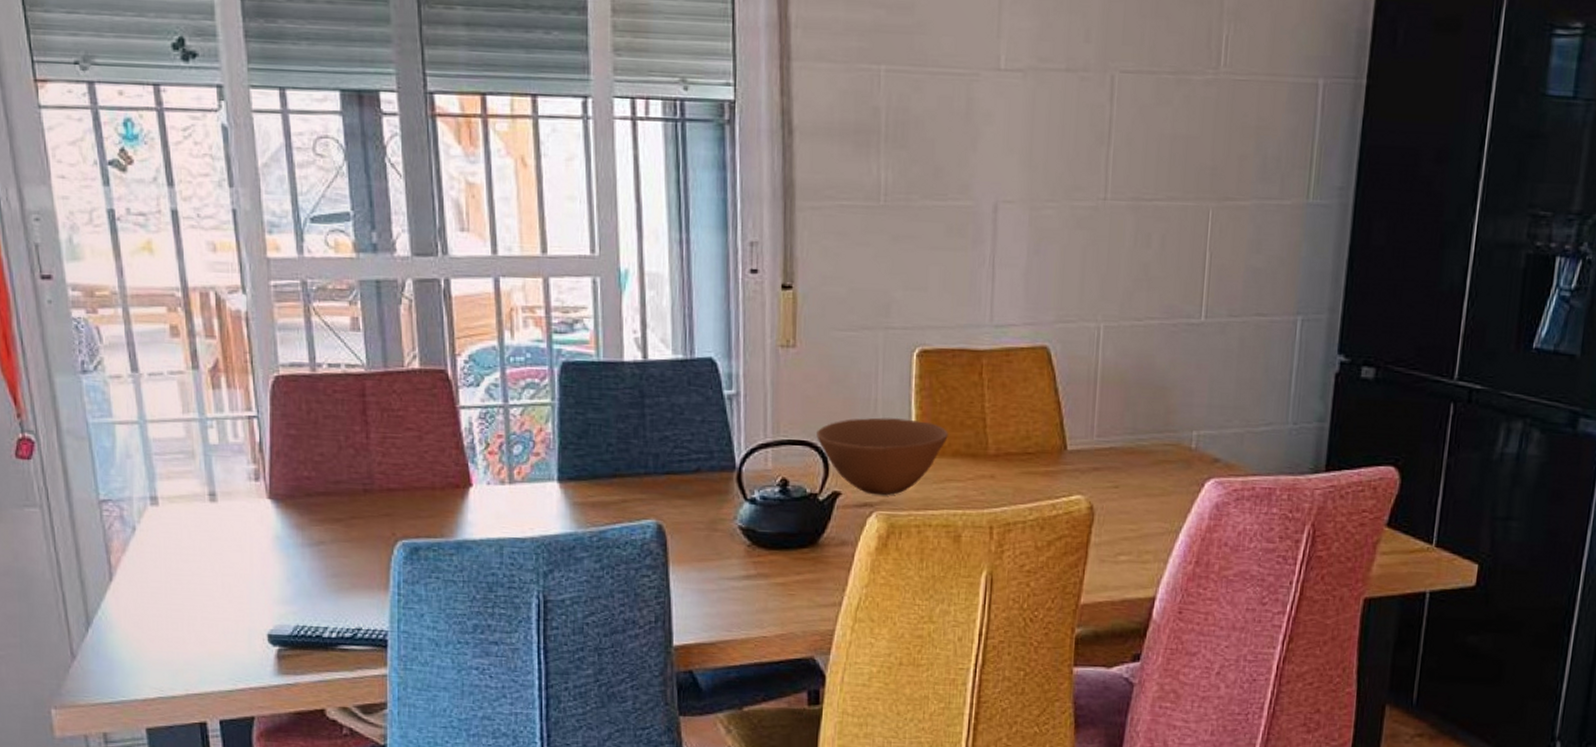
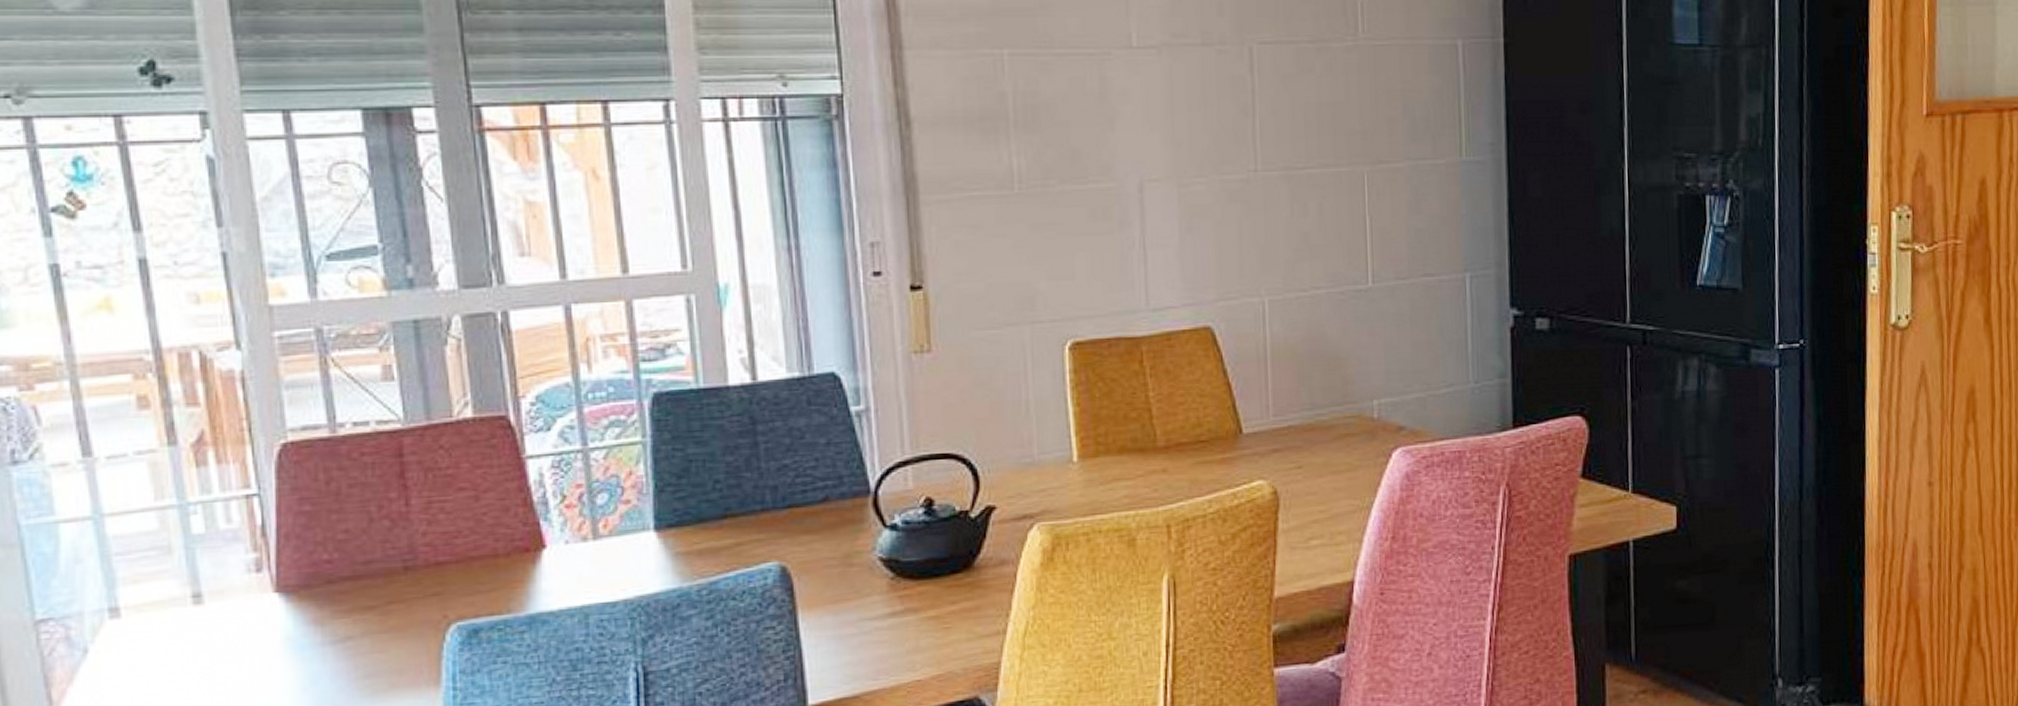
bowl: present [816,417,948,496] -> none [962,418,1112,505]

